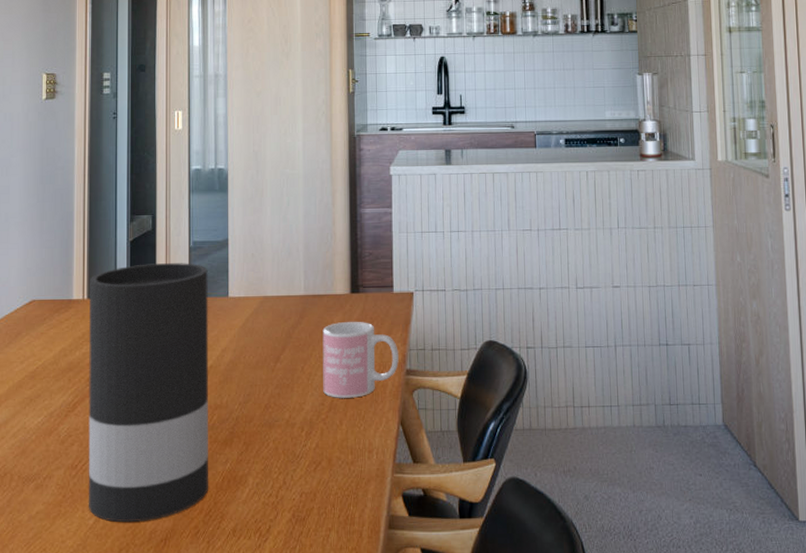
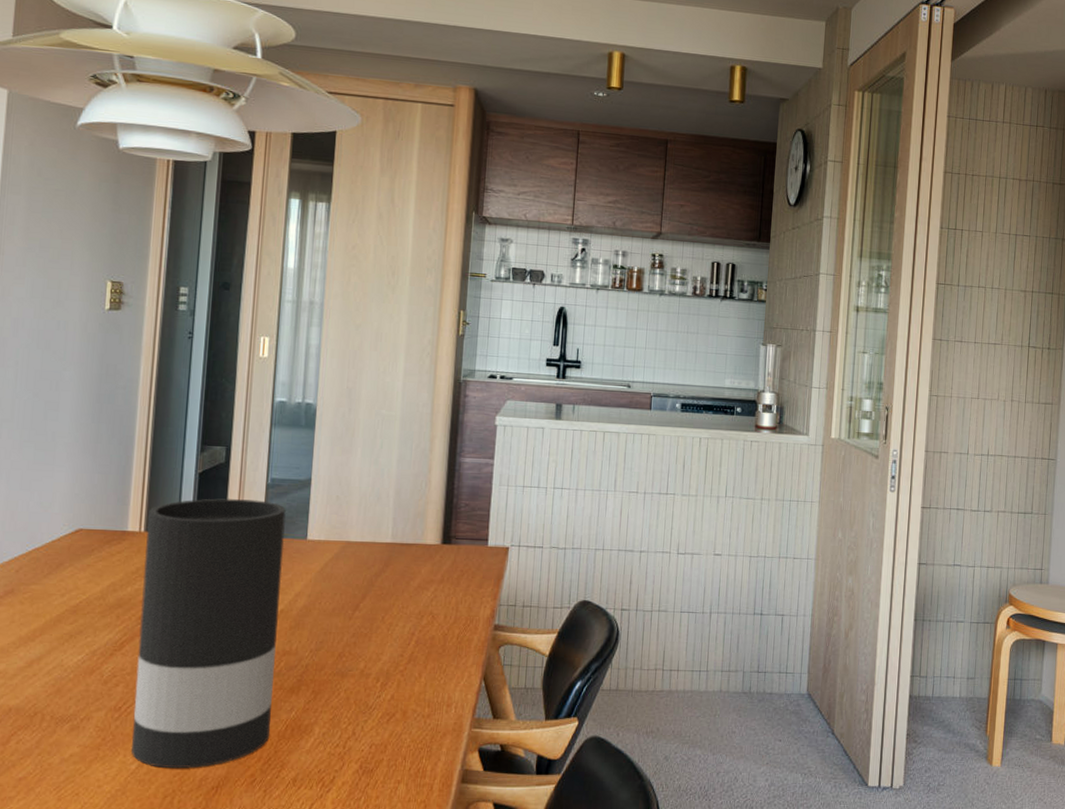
mug: present [322,321,399,398] -> none [403,572,488,651]

